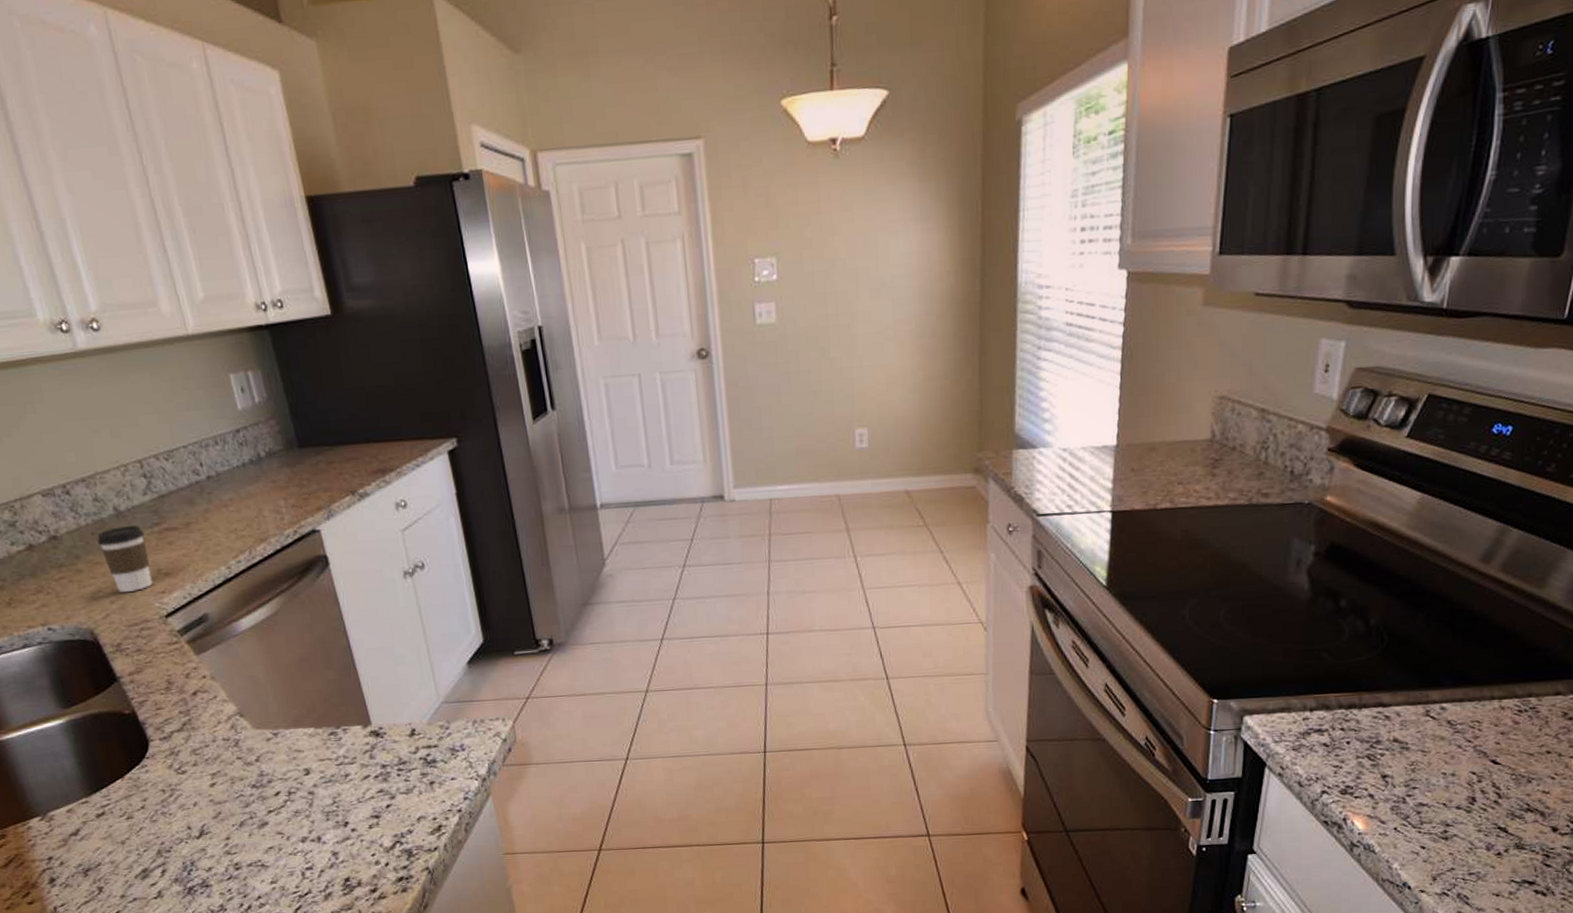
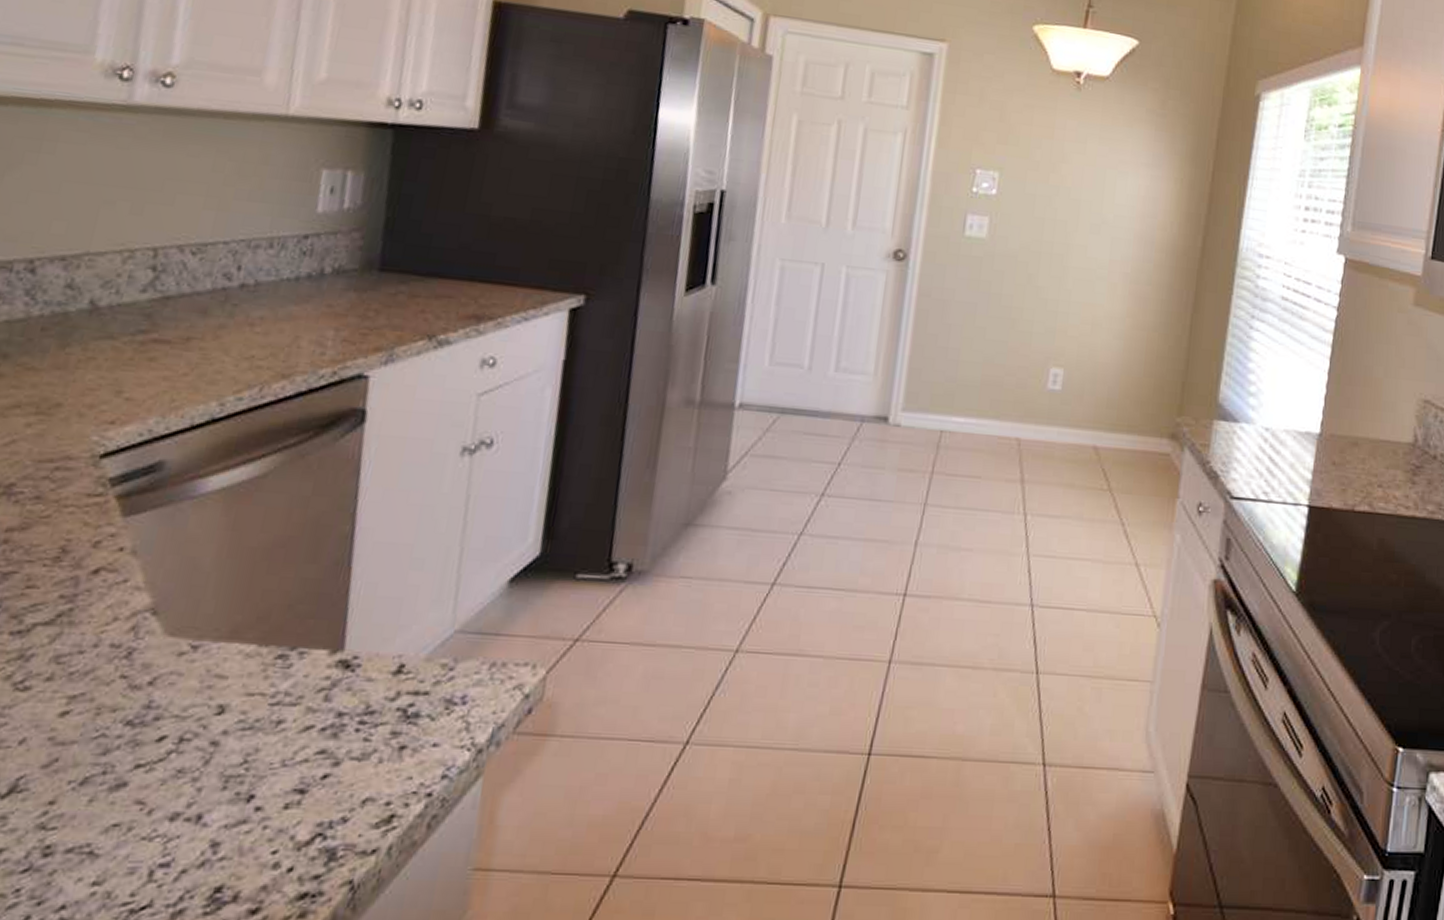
coffee cup: present [97,525,153,593] -> none [44,326,120,415]

